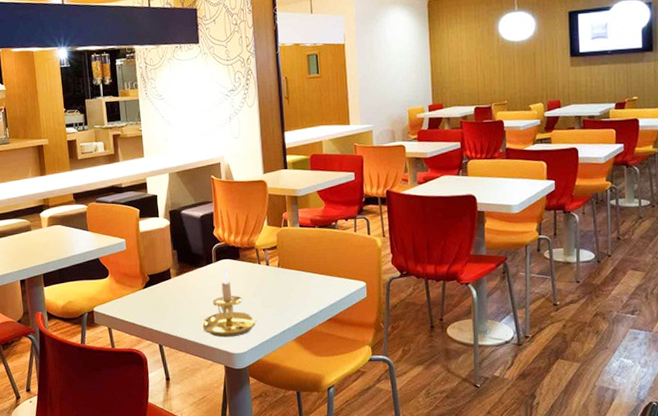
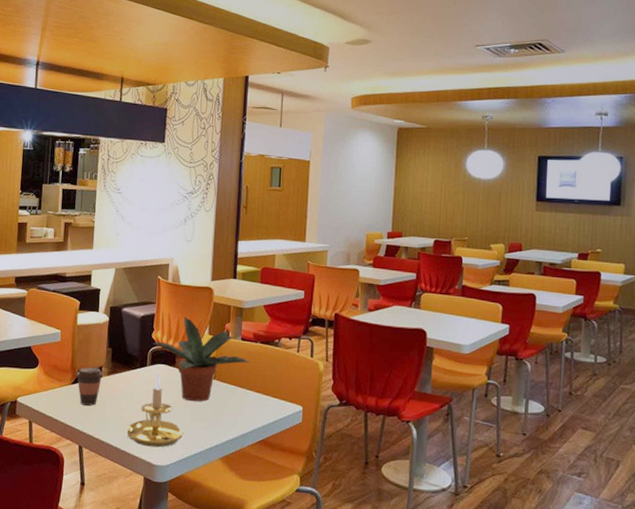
coffee cup: none [146,270,173,307] -> present [76,367,104,406]
potted plant: none [215,211,310,291] -> present [152,317,249,402]

